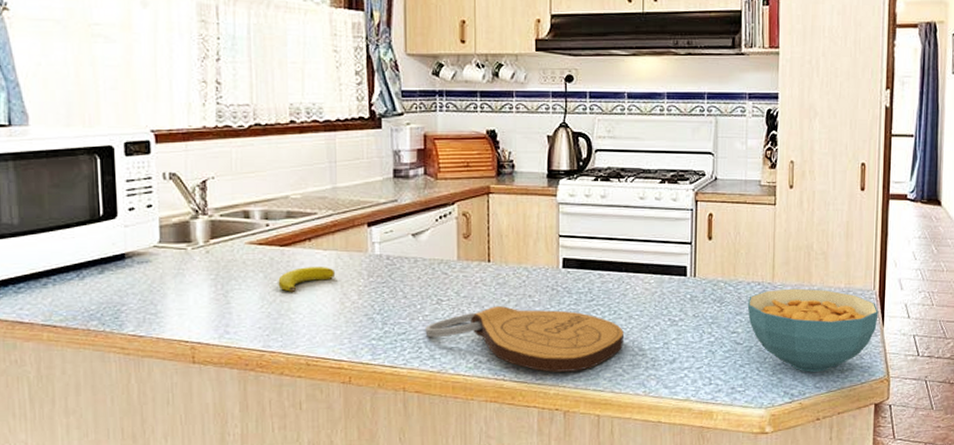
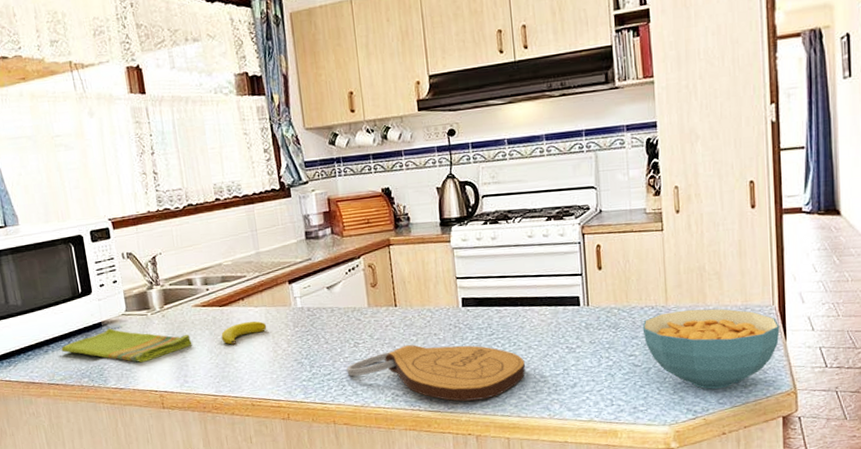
dish towel: none [66,261,240,307] -> present [61,328,192,363]

